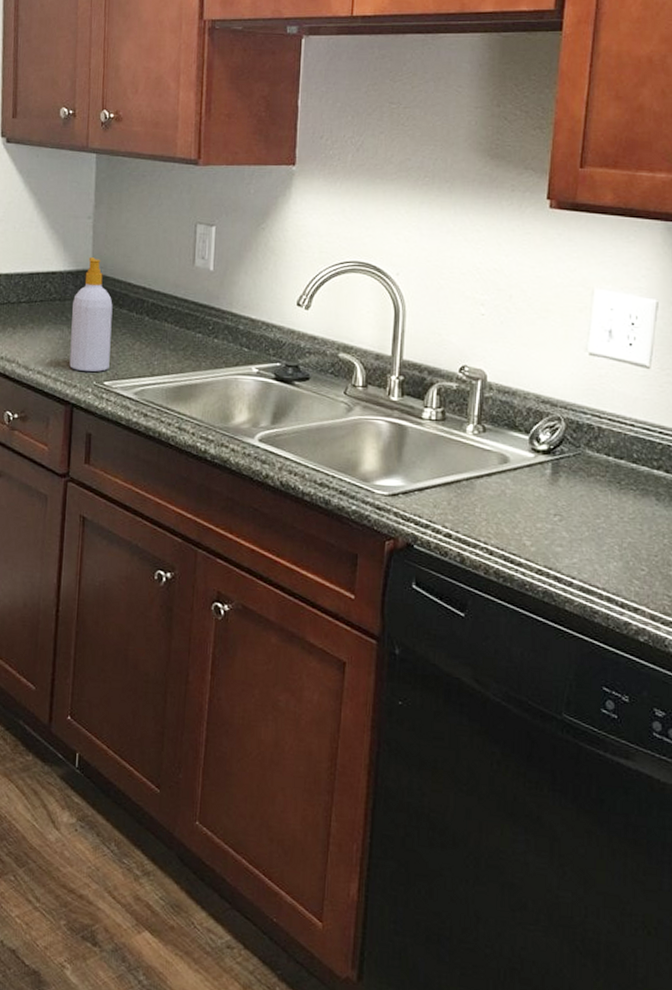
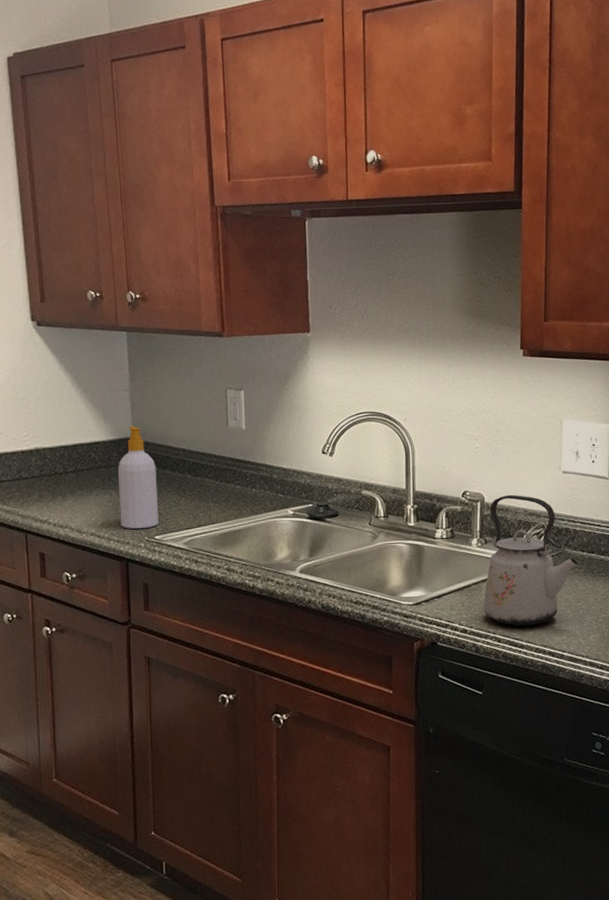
kettle: none [474,375,602,540] -> present [483,494,579,626]

